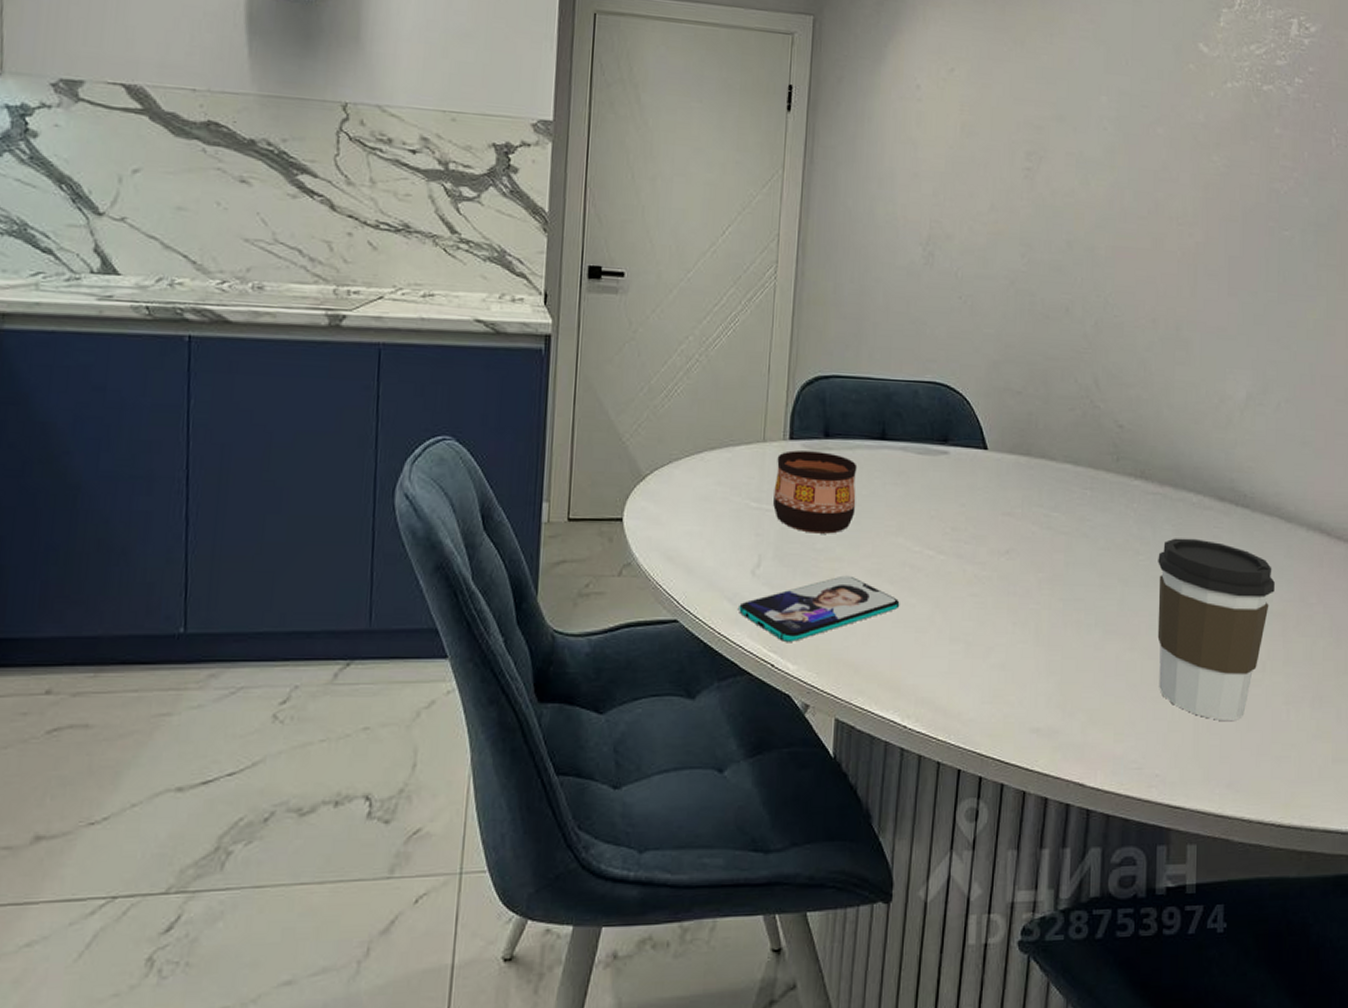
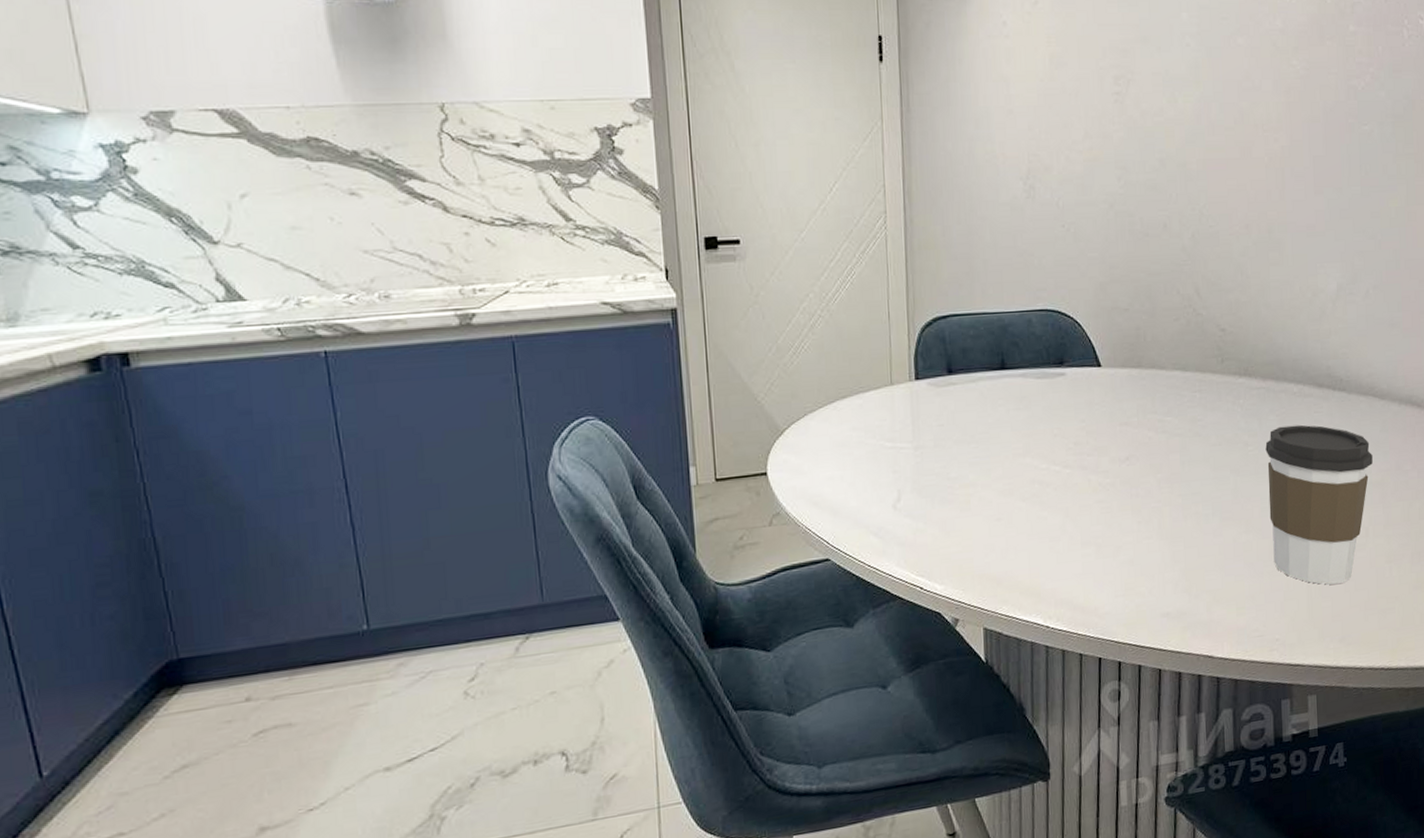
smartphone: present [739,575,900,642] -> none [885,498,1033,566]
cup: present [773,450,858,534] -> none [906,387,984,464]

